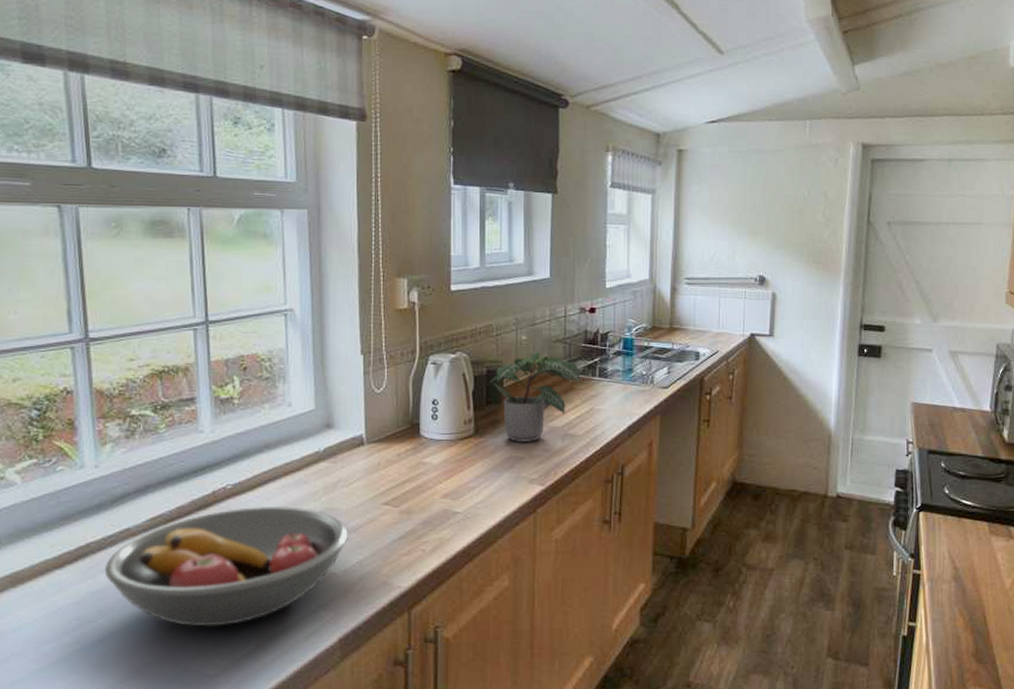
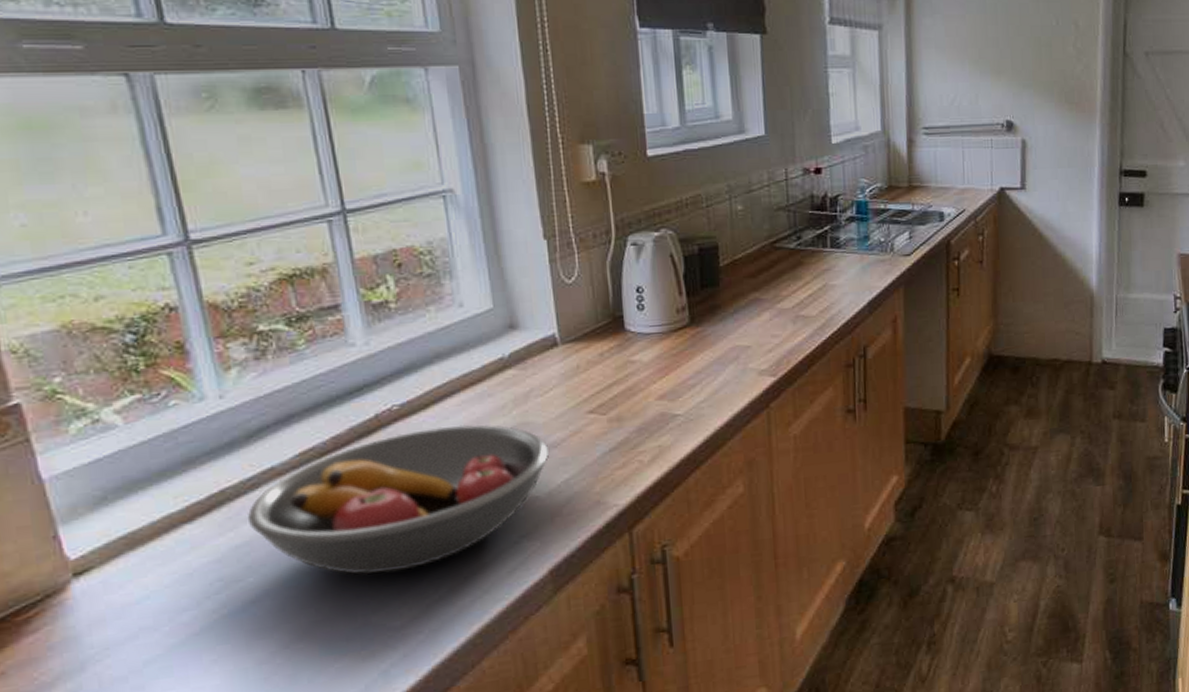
potted plant: present [488,350,581,442] -> none [701,221,810,329]

